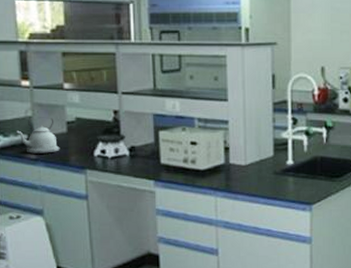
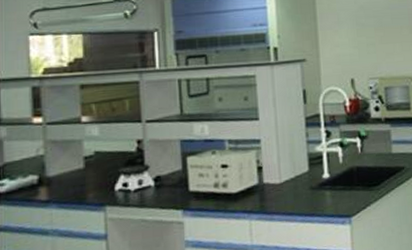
kettle: present [16,117,60,154] -> none [25,153,76,196]

